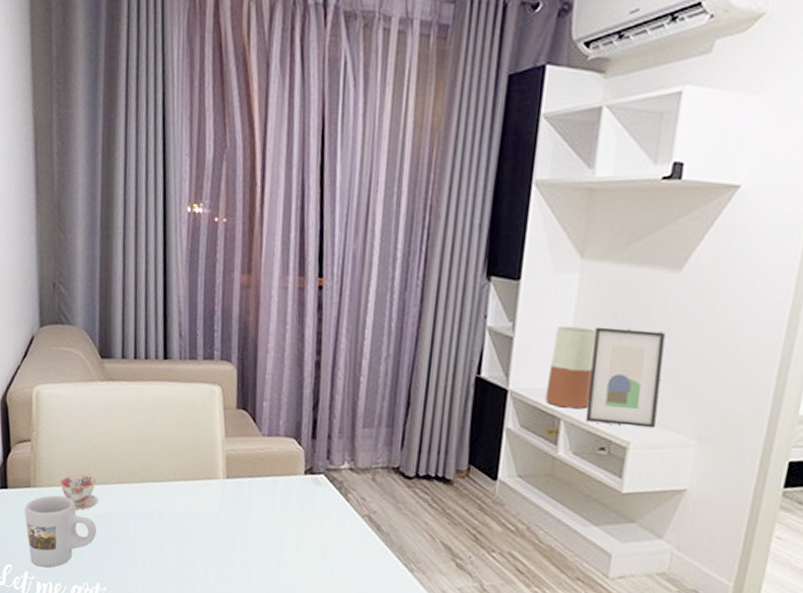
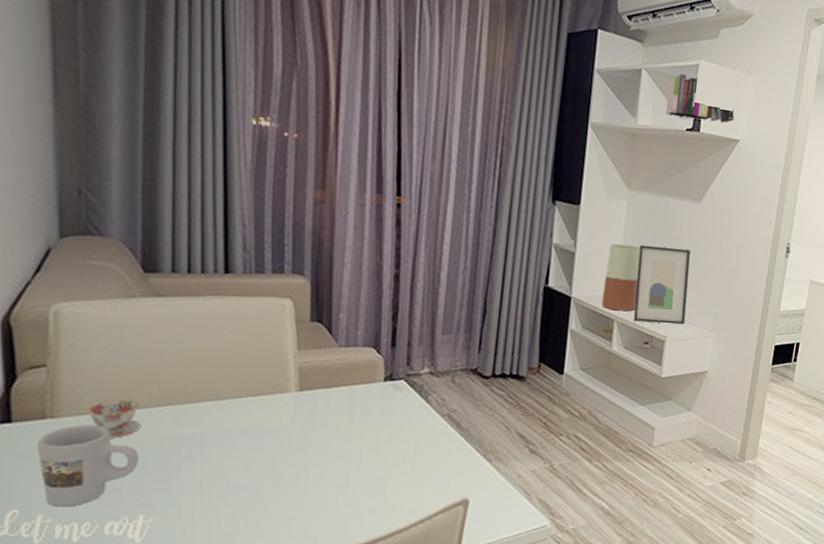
books: none [634,106,734,165] -> present [666,74,735,123]

